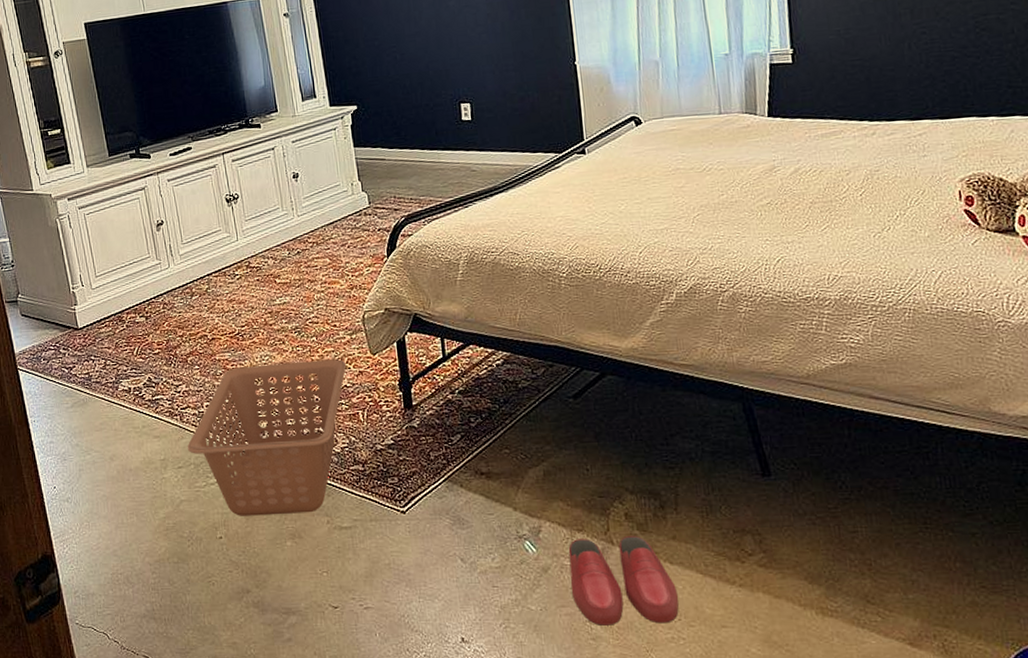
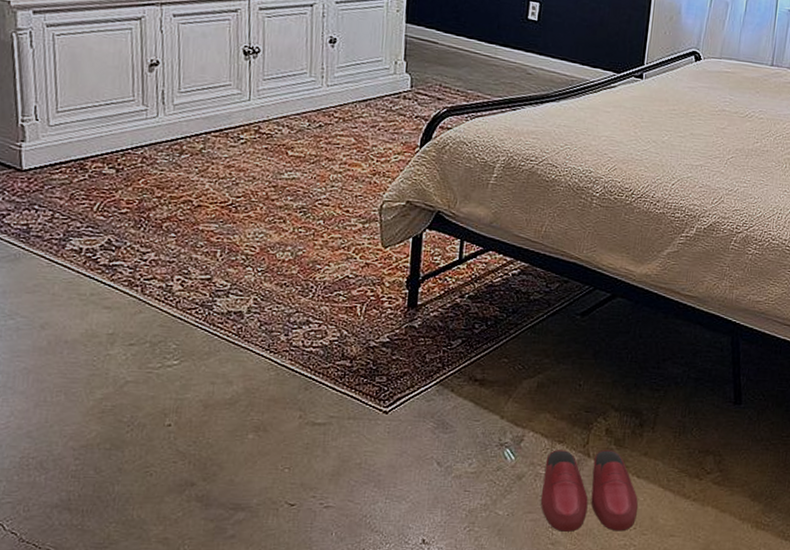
laundry basket: present [187,359,347,516] -> none [144,241,353,406]

